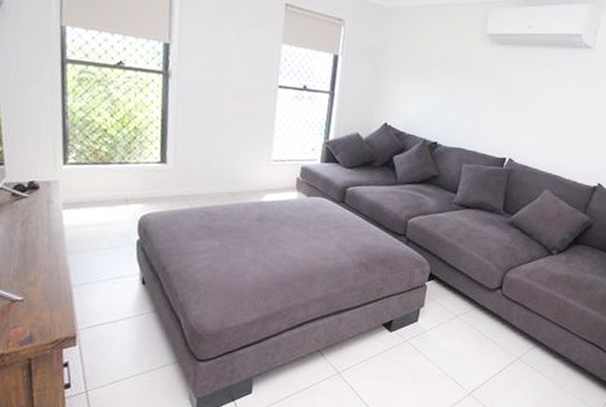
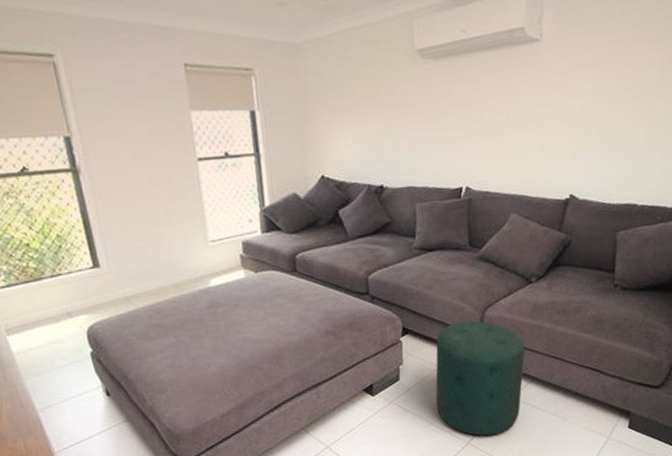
ottoman: none [446,277,538,391] -> present [435,320,526,437]

